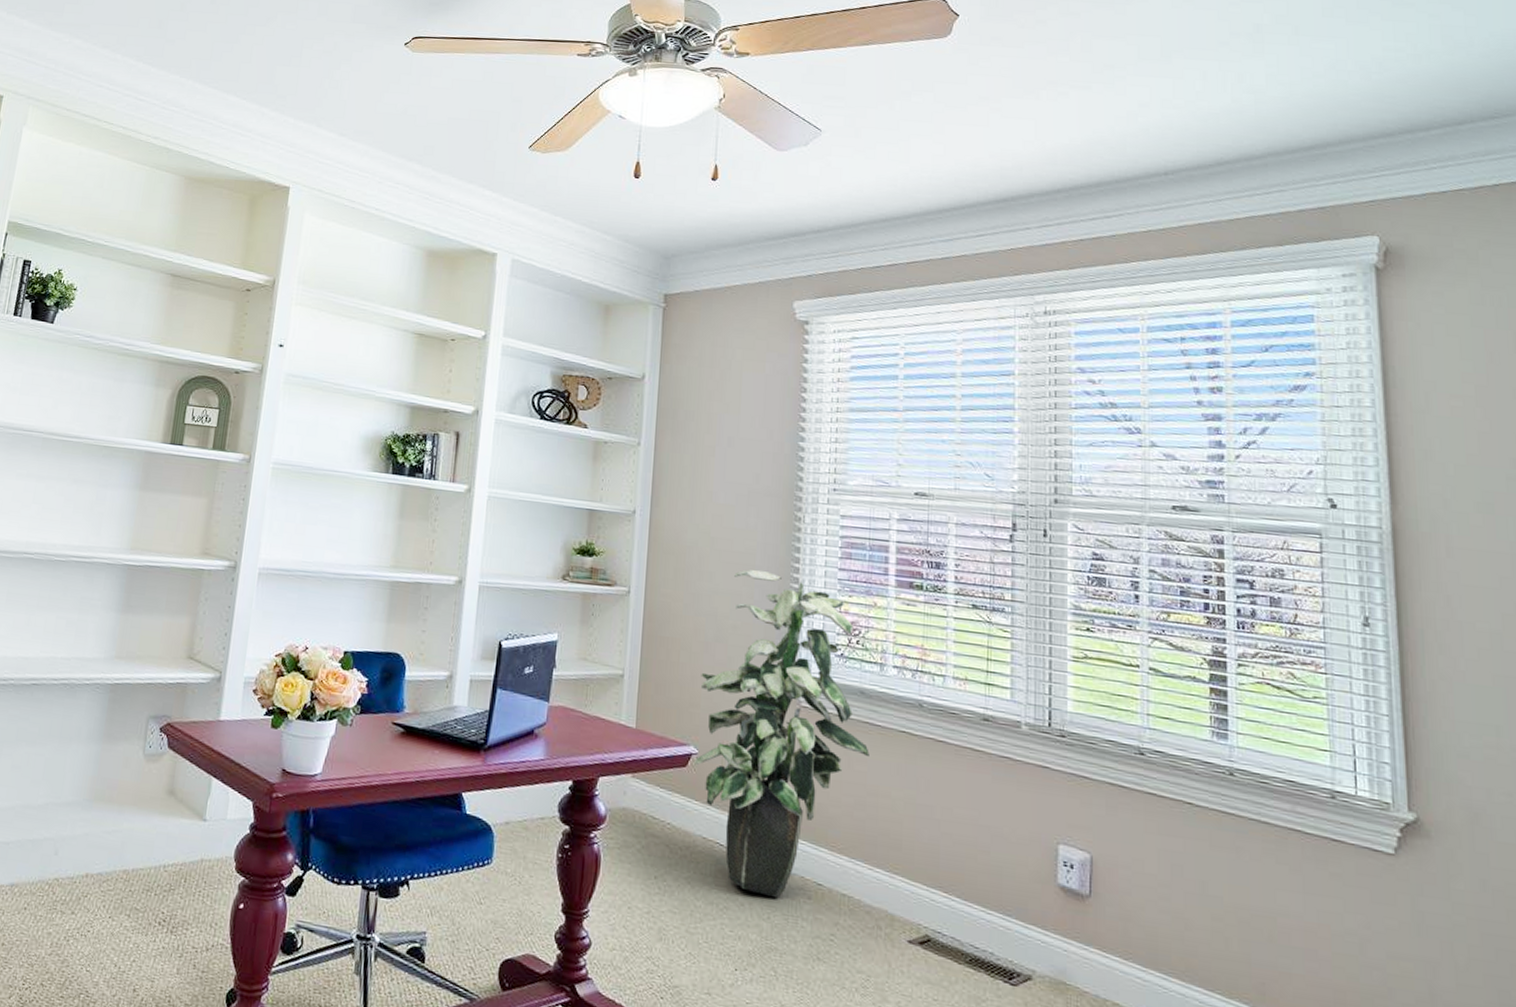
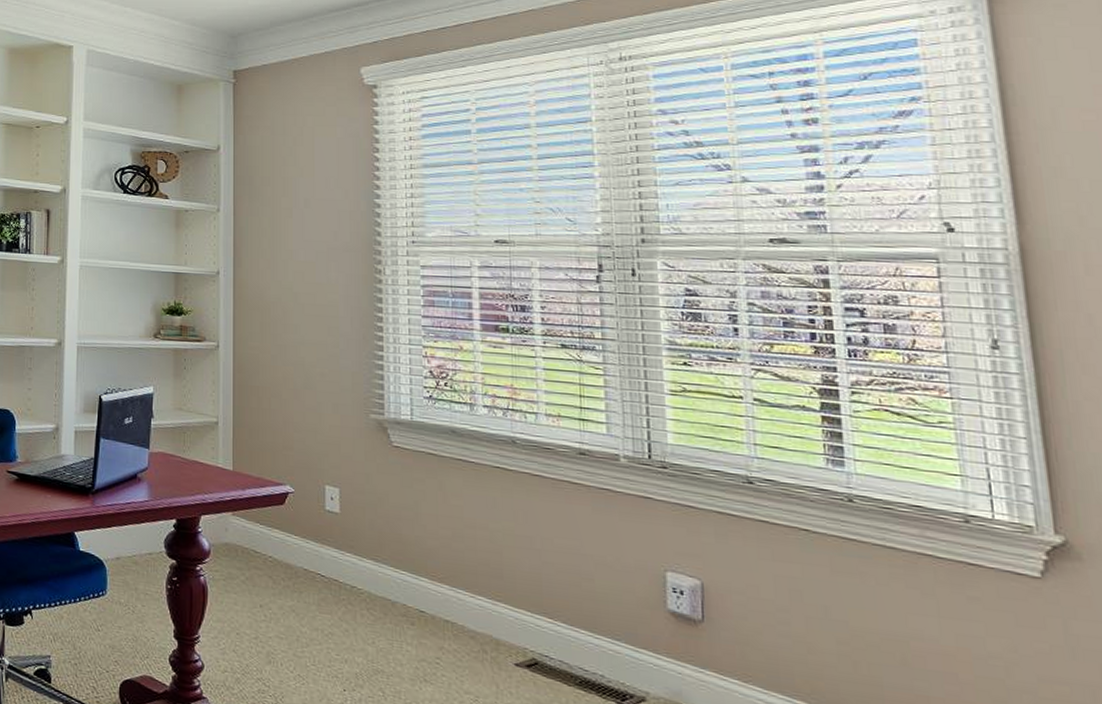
indoor plant: present [694,569,869,899] -> none [291,320,464,625]

